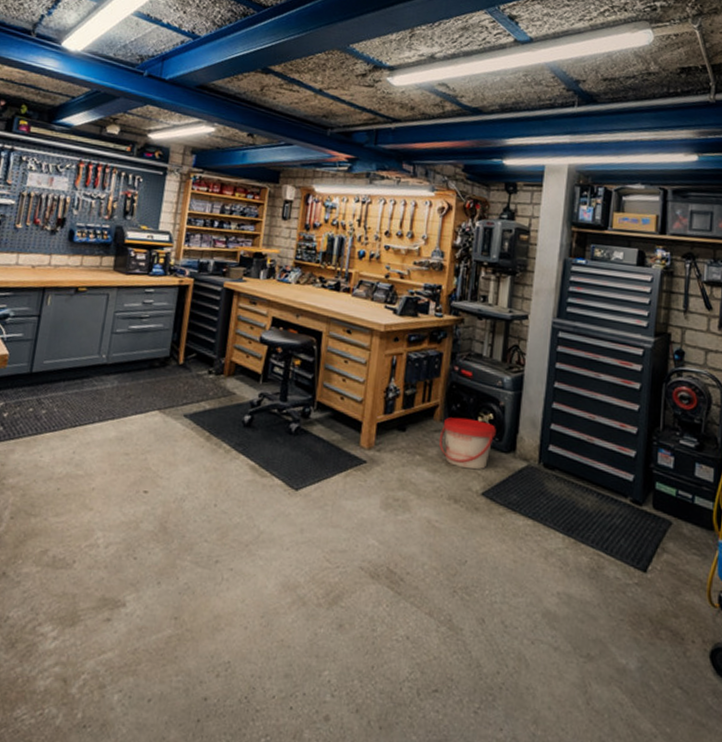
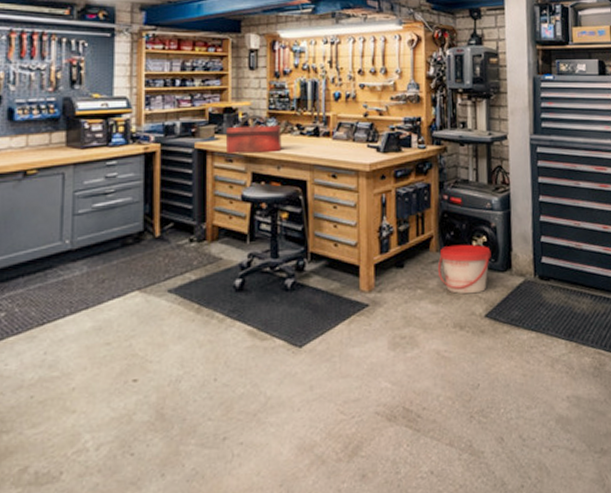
toolbox: none [251,262,305,302] -> present [225,114,282,154]

